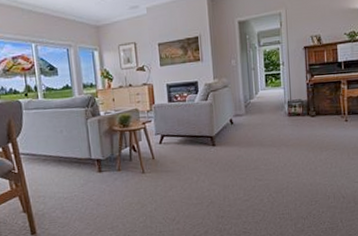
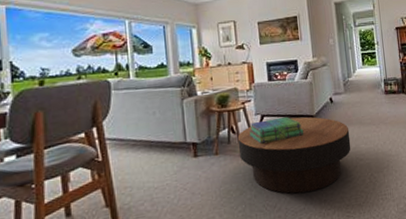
coffee table: none [138,137,250,209] -> present [237,117,351,194]
stack of books: none [149,137,203,162] -> present [248,116,304,144]

